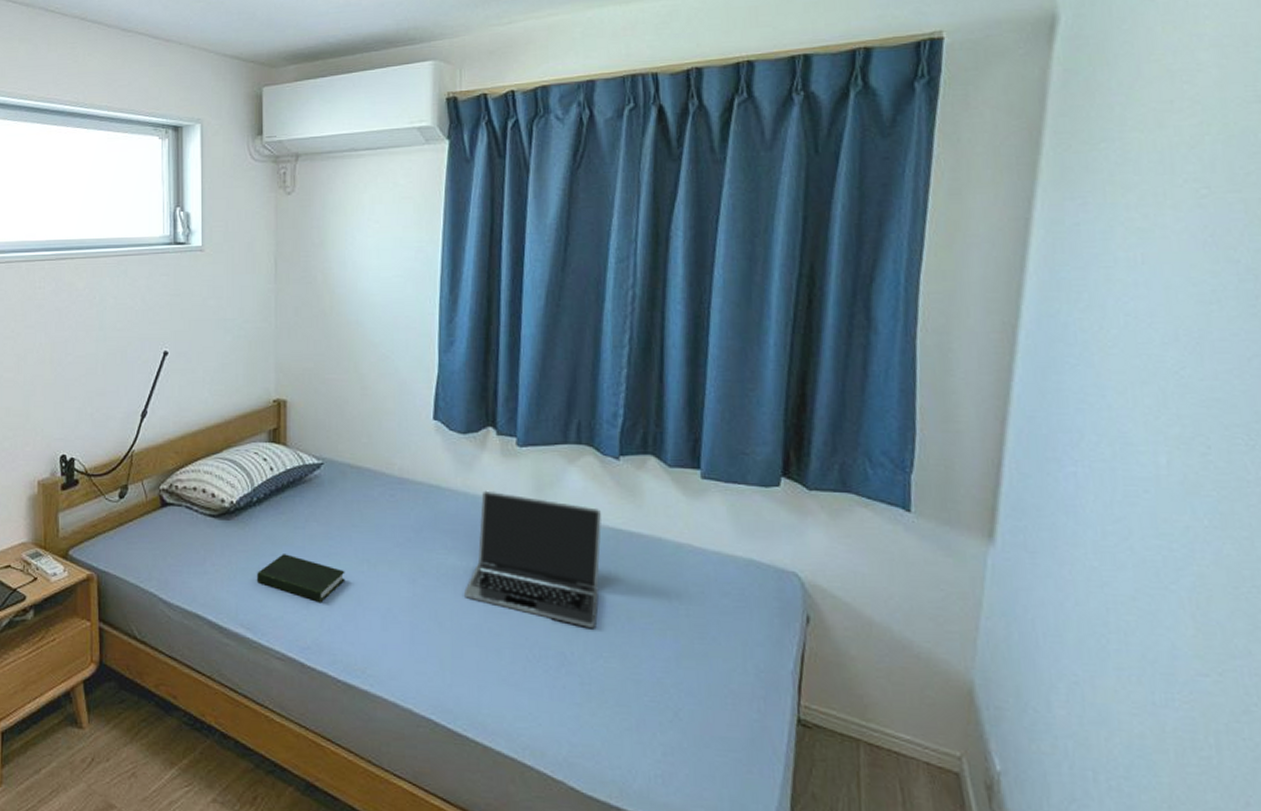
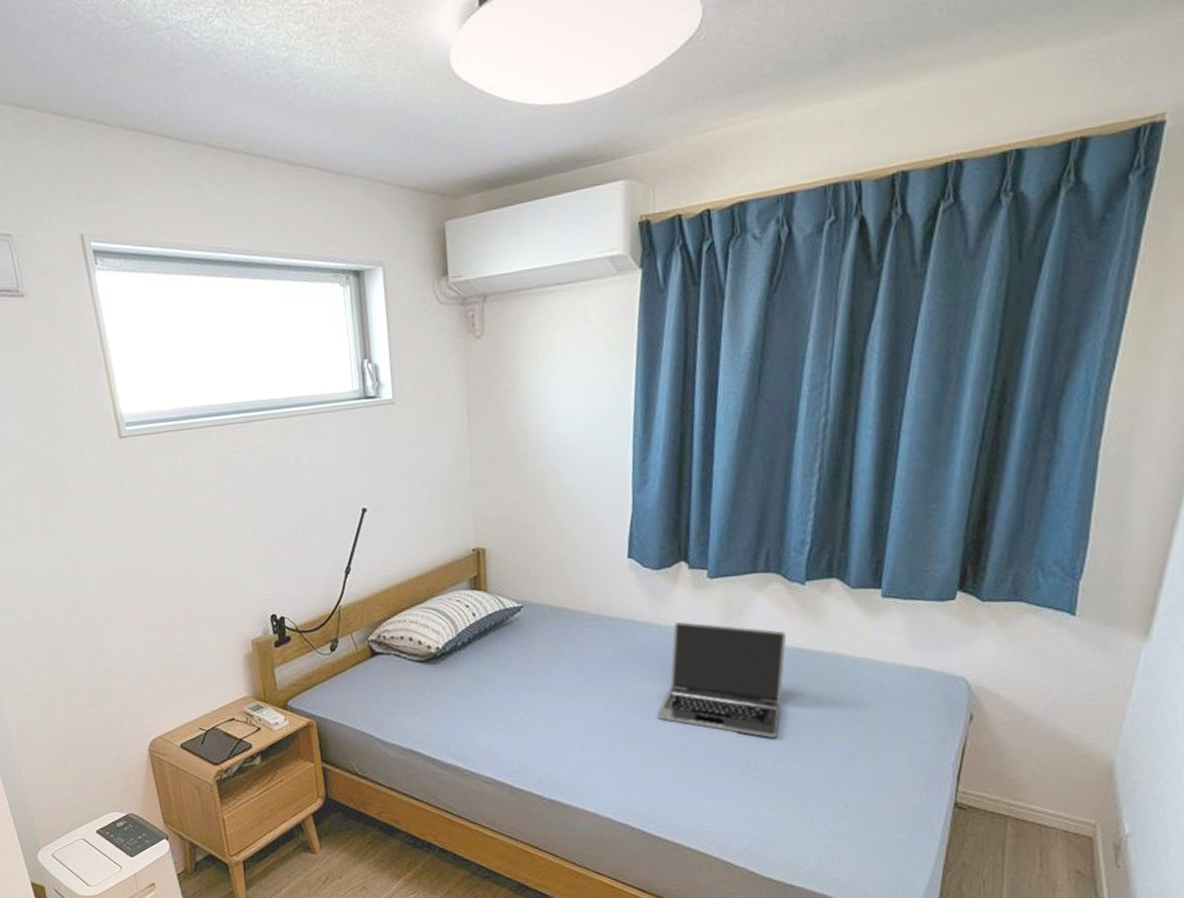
book: present [257,554,345,602] -> none [465,691,547,732]

